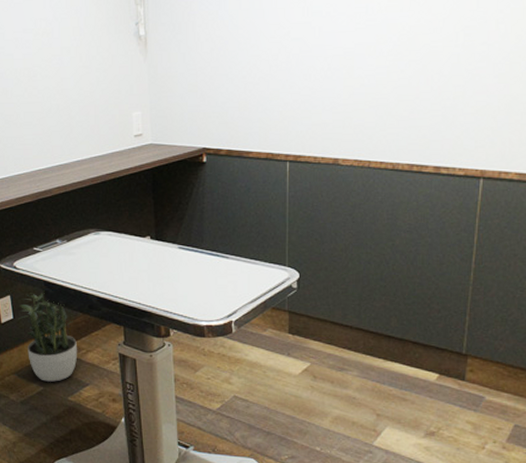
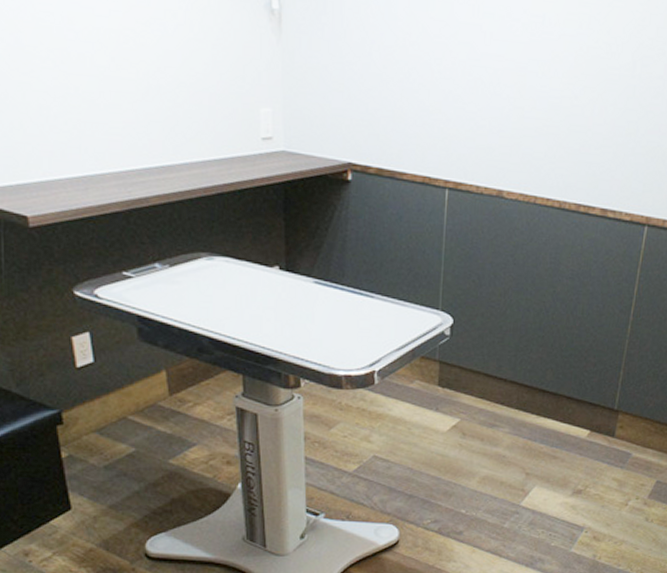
potted plant: present [18,290,78,382] -> none [101,327,183,442]

